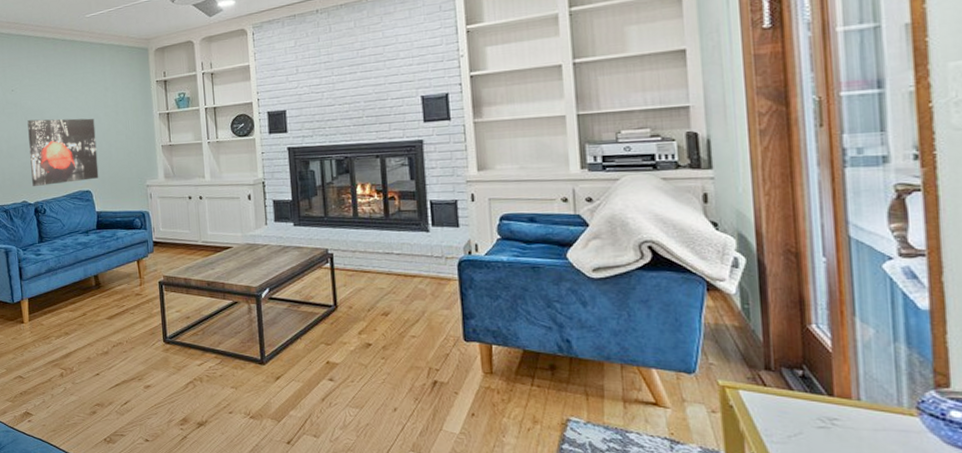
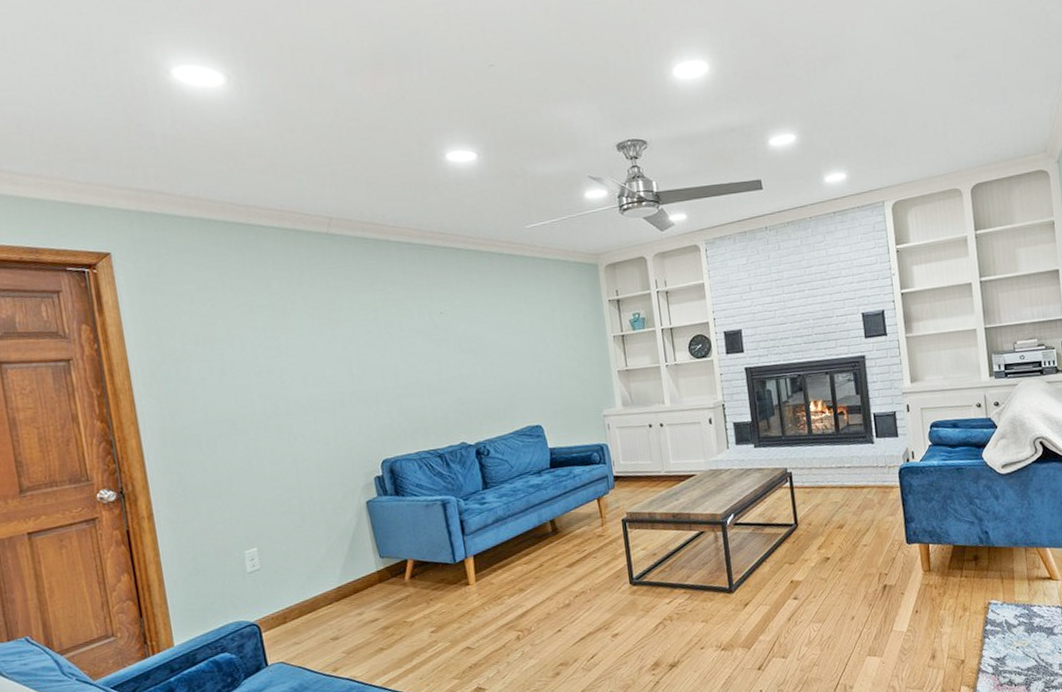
wall art: present [27,118,99,187] -> none [461,343,550,426]

